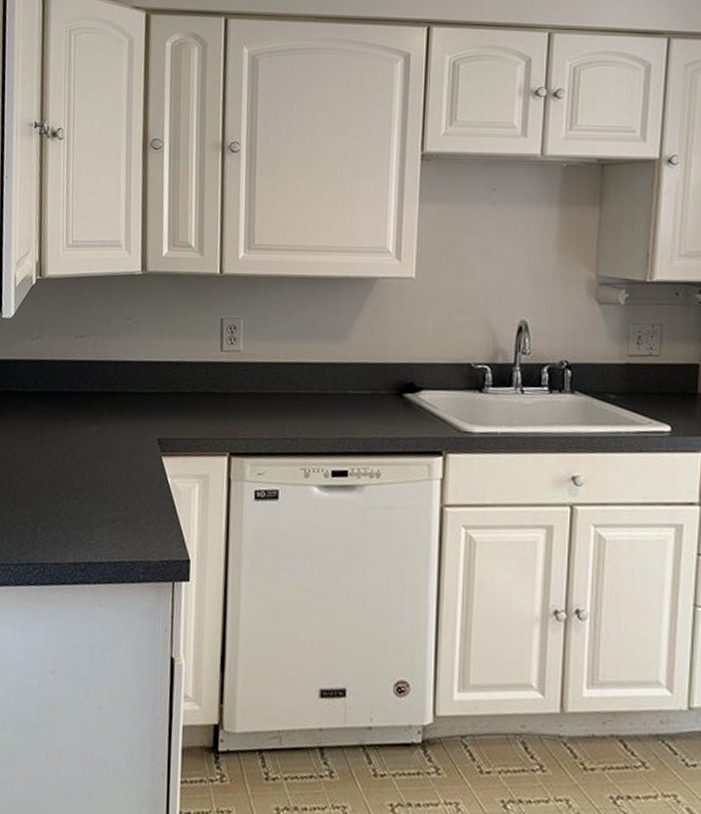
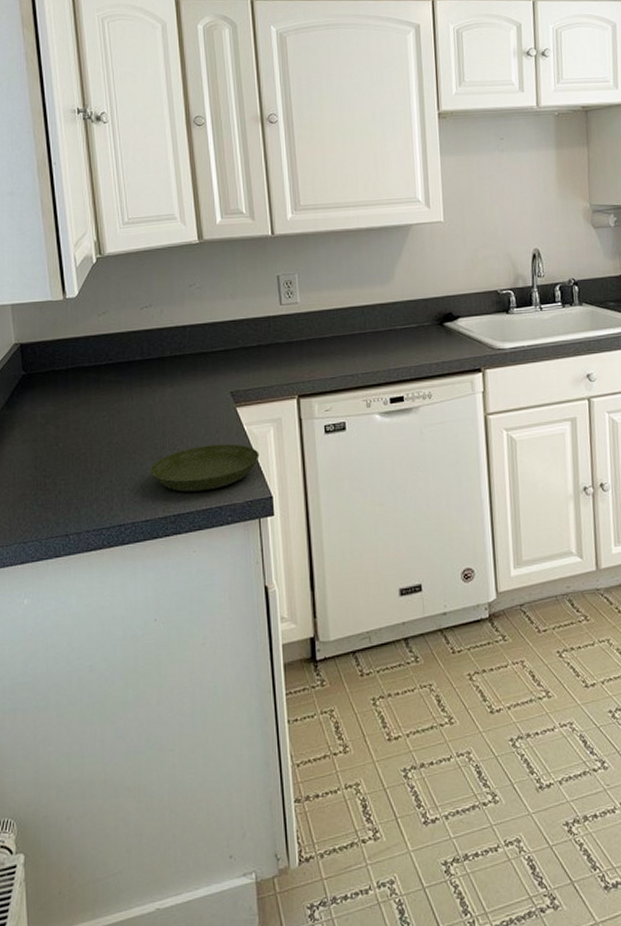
saucer: none [65,492,181,542] -> present [150,443,260,492]

